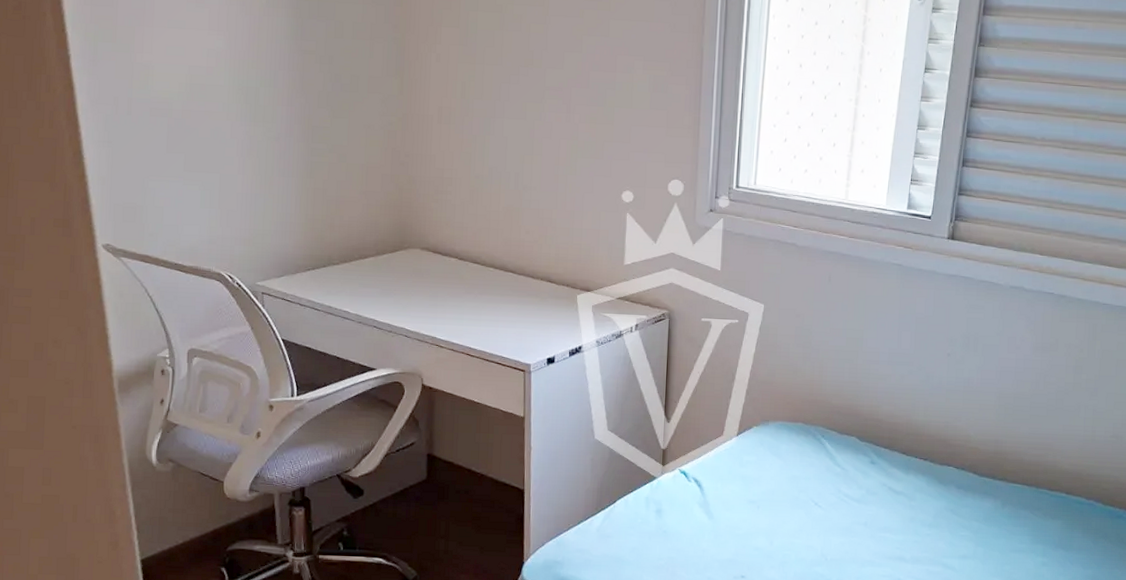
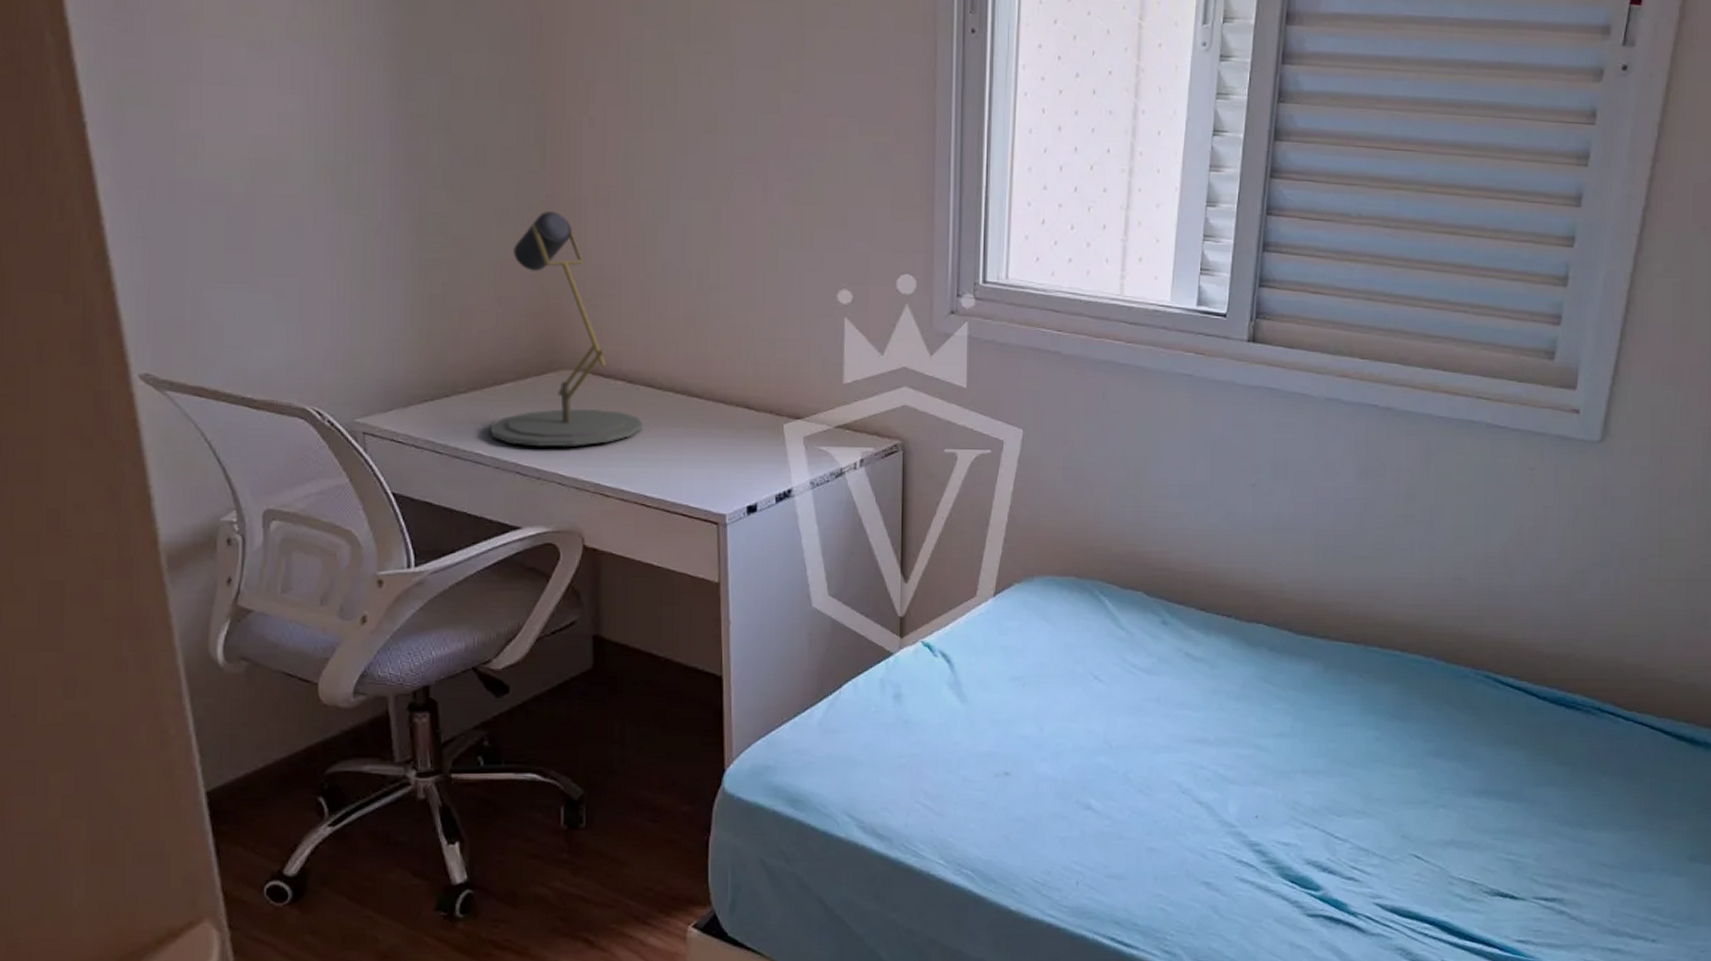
desk lamp: none [355,126,469,308] -> present [489,211,642,447]

